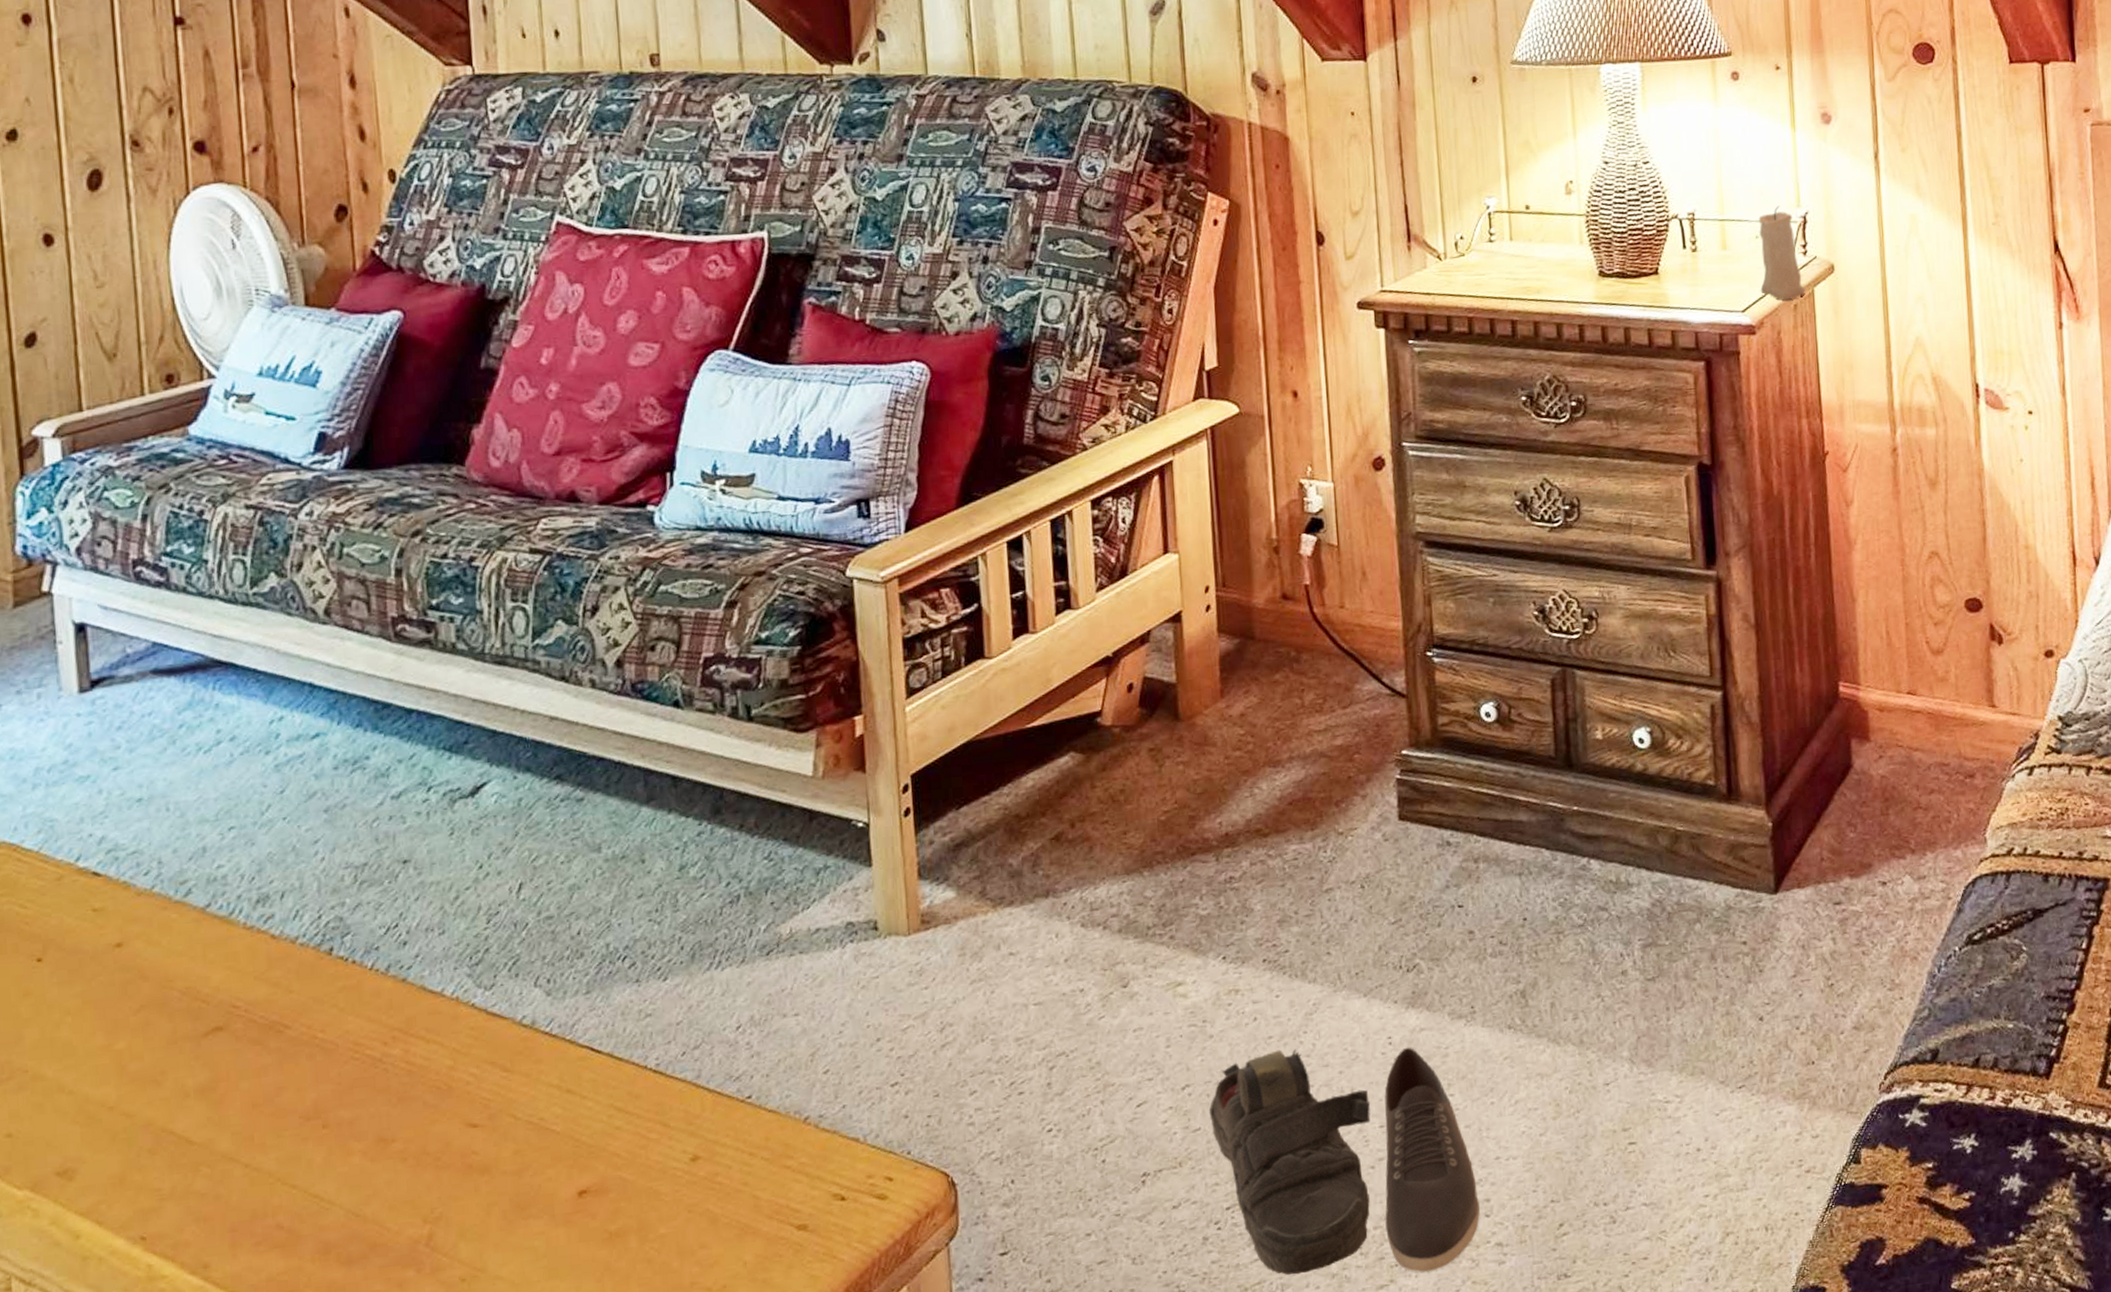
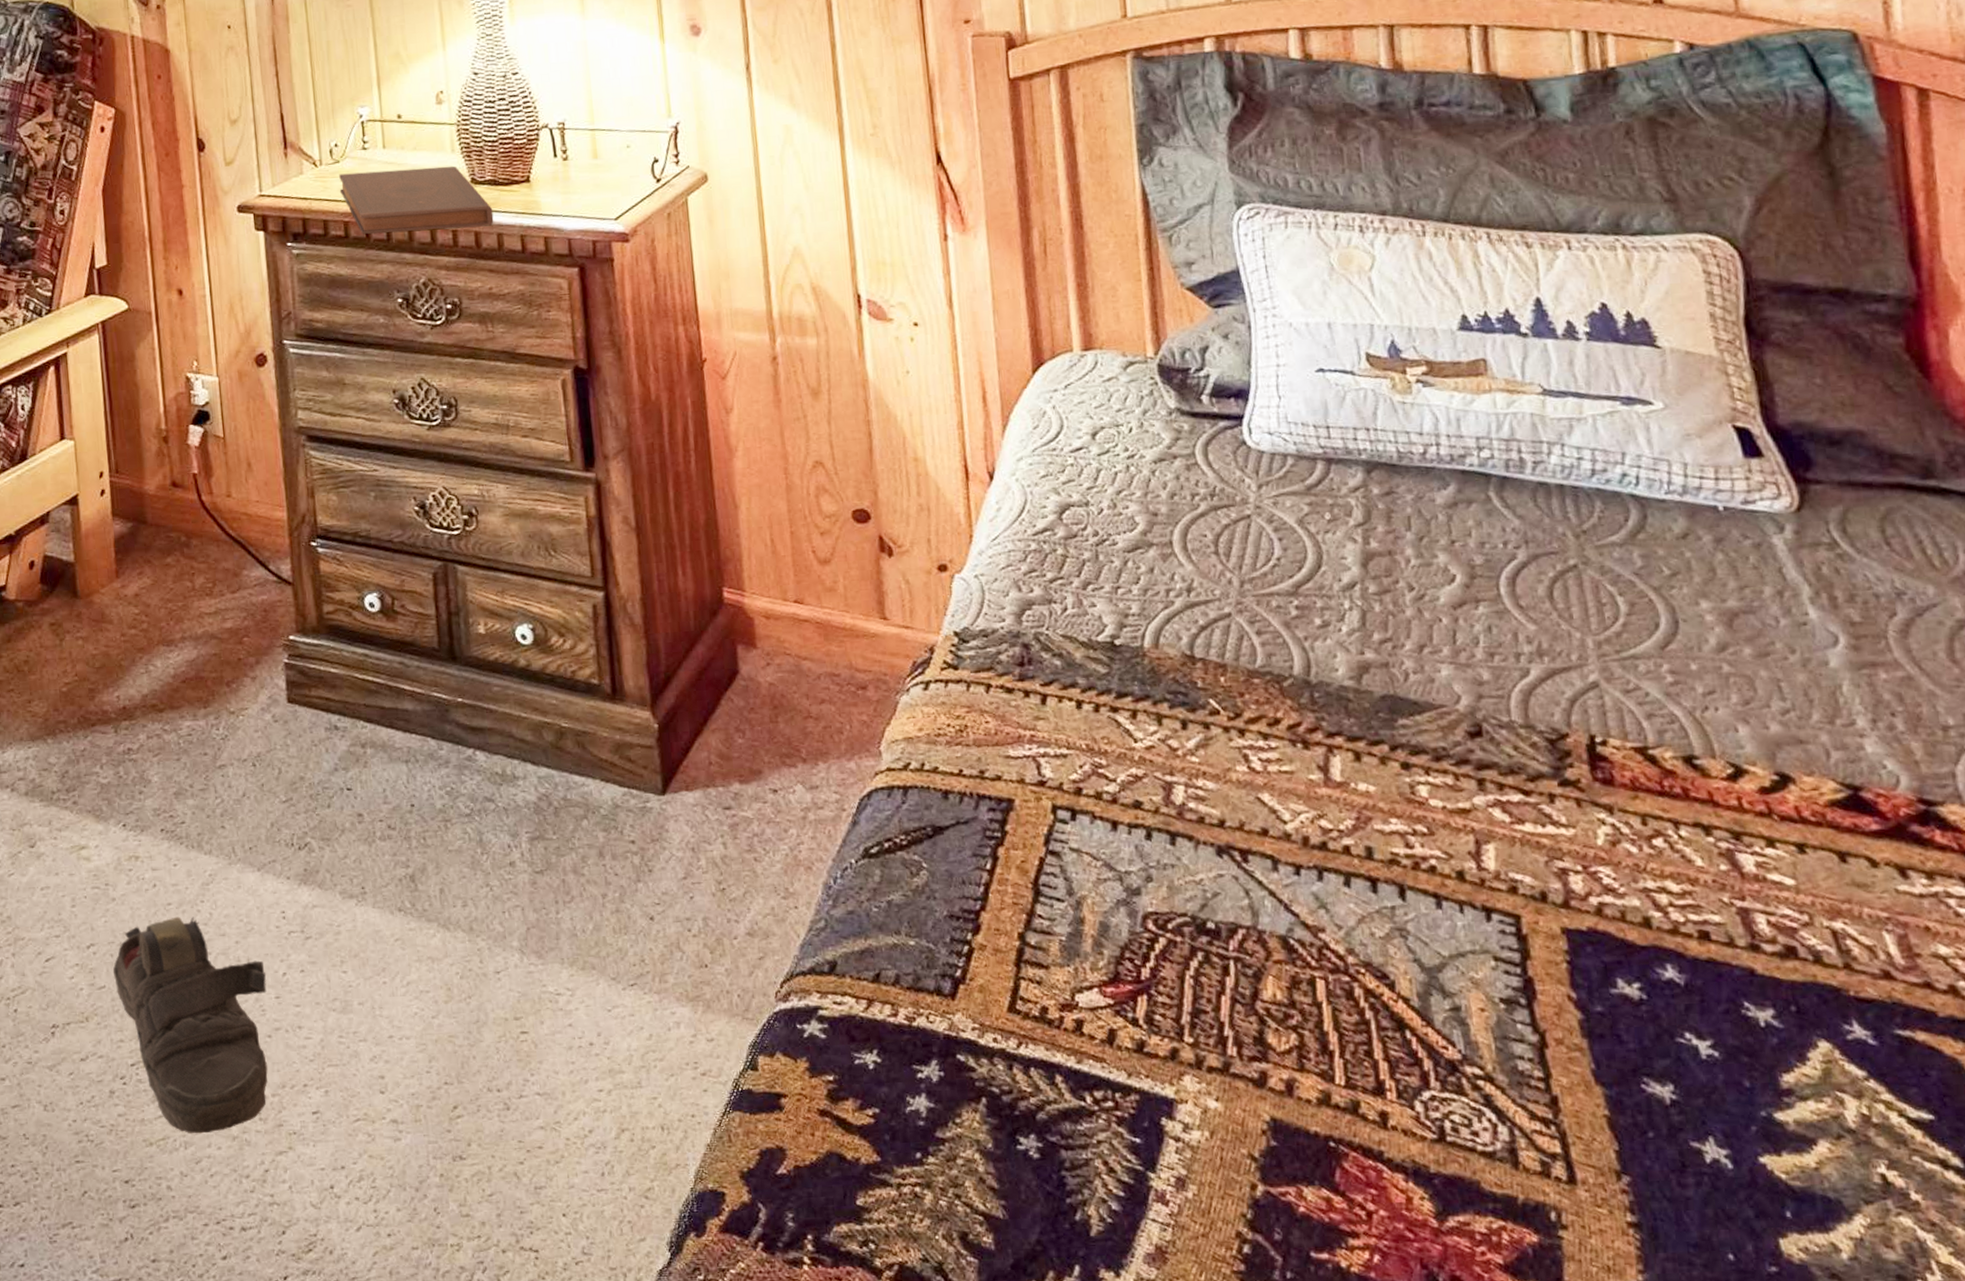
shoe: present [1384,1047,1480,1272] -> none [279,922,375,1142]
book: none [1464,258,1621,330] -> present [339,166,494,234]
candle: present [1758,206,1806,300] -> none [629,116,680,208]

